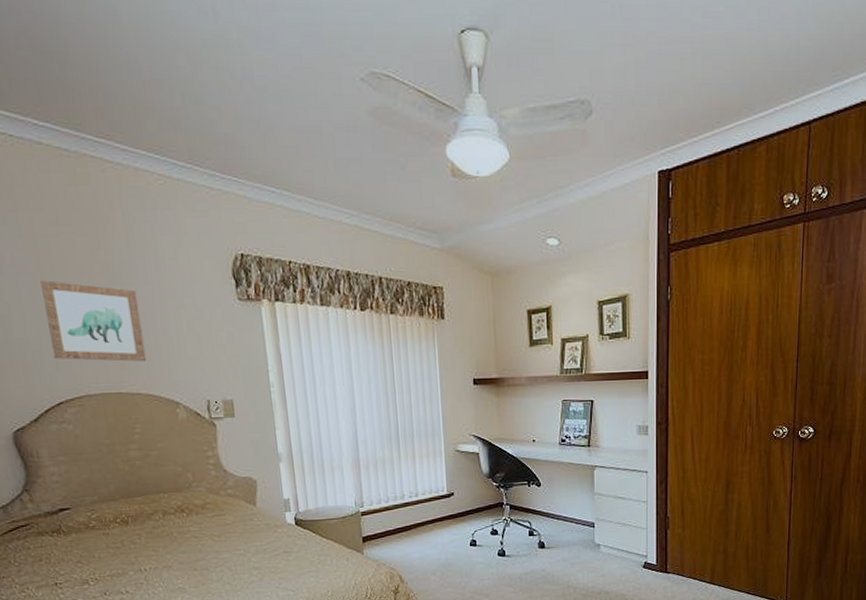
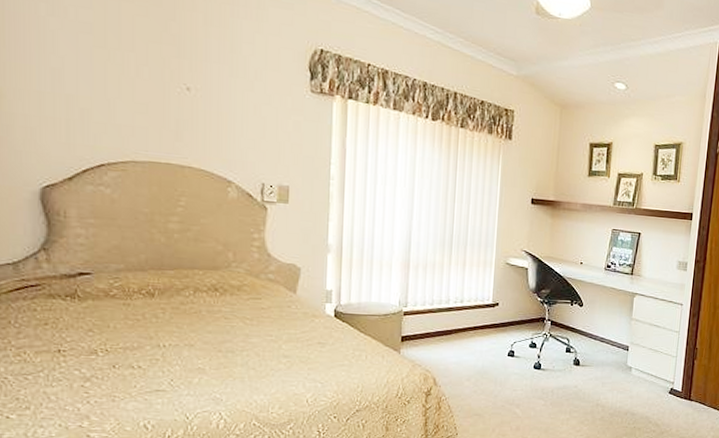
wall art: present [40,280,147,362] -> none [103,41,206,137]

